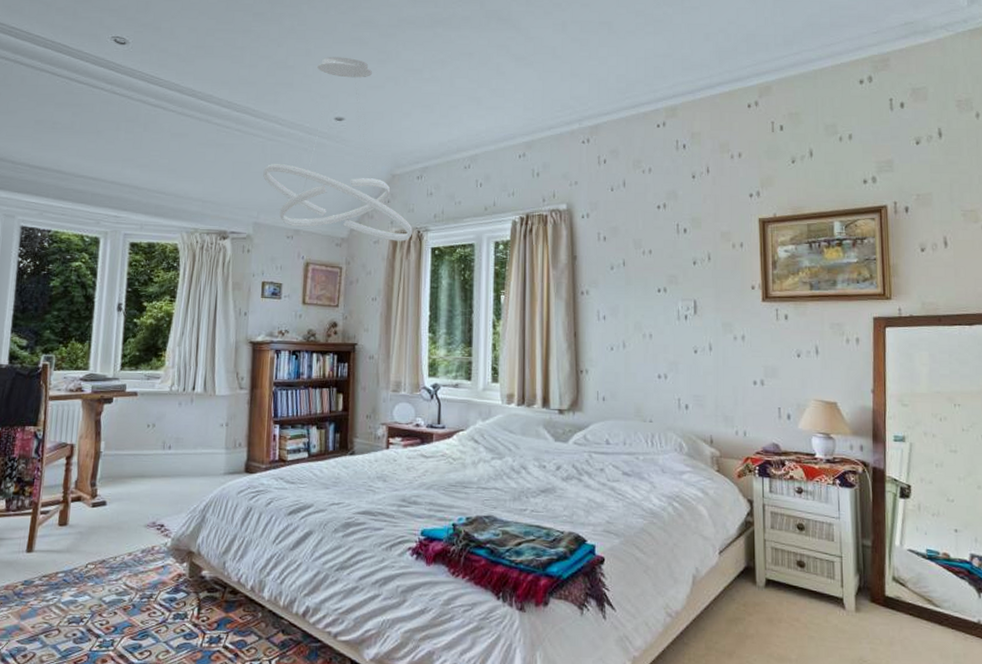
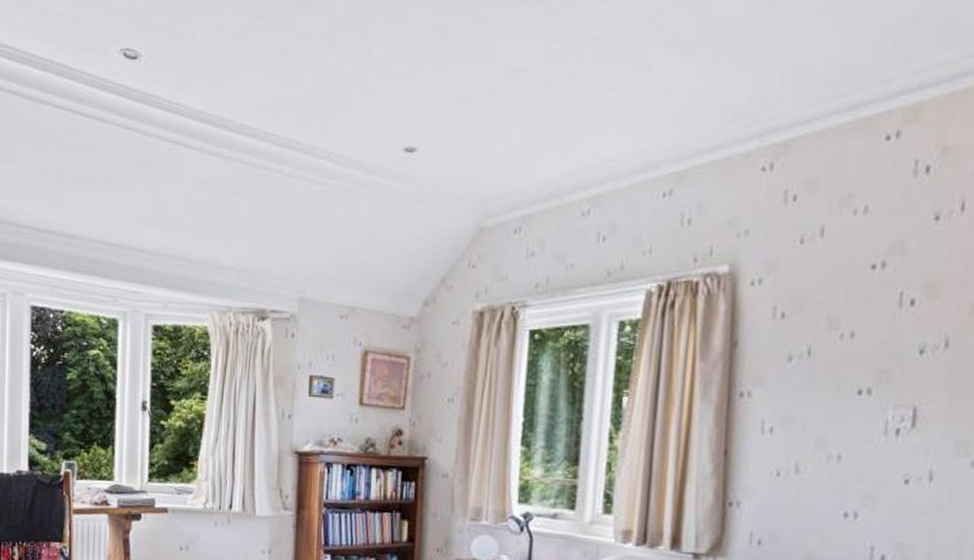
ceiling light fixture: present [263,56,413,242] -> none [310,57,505,322]

